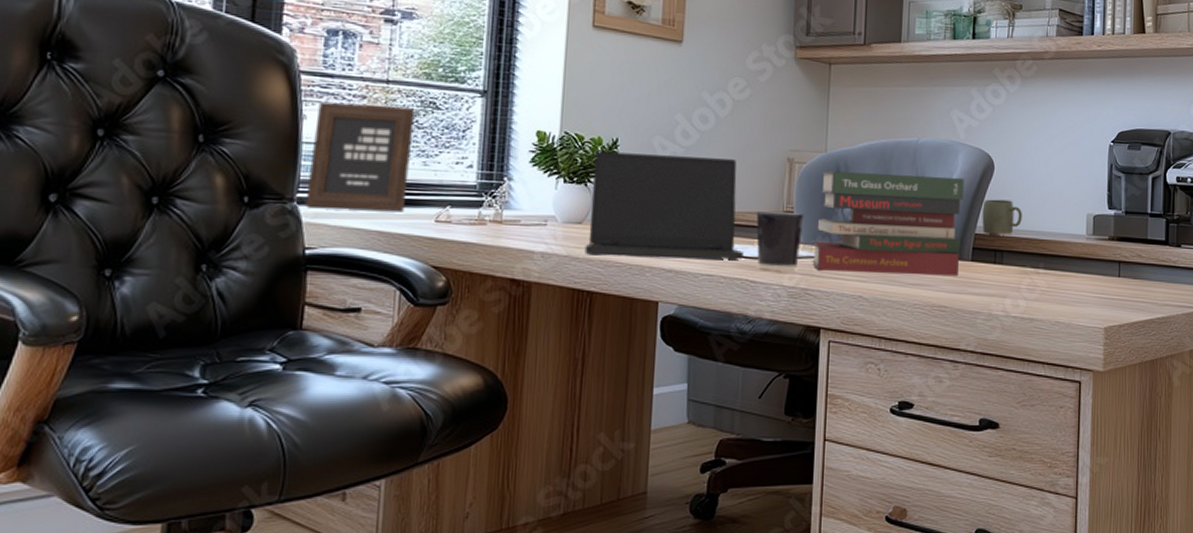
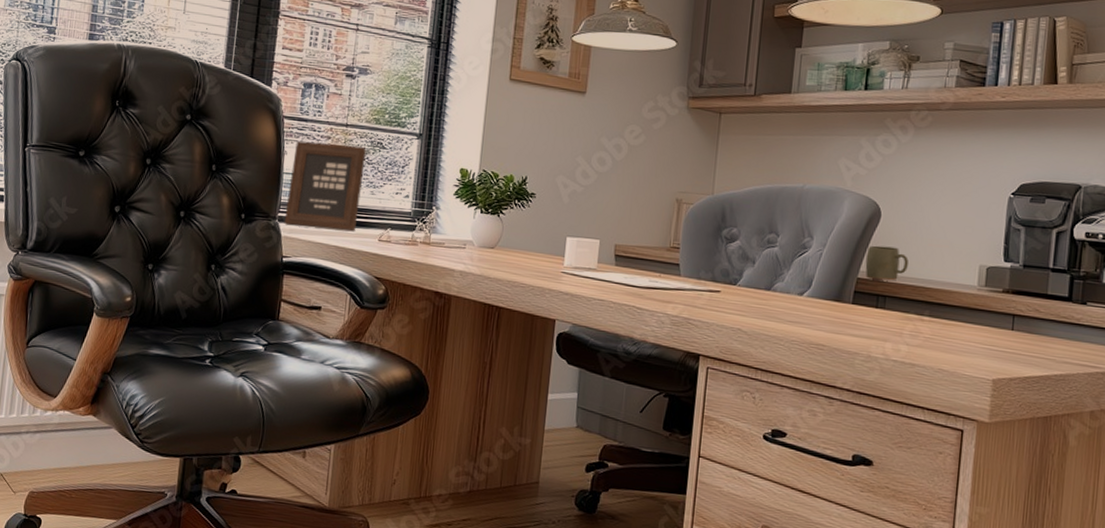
laptop: present [584,151,743,260] -> none [495,187,632,288]
mug: present [756,211,804,271] -> none [644,246,690,301]
books: present [812,171,964,277] -> none [695,212,849,318]

